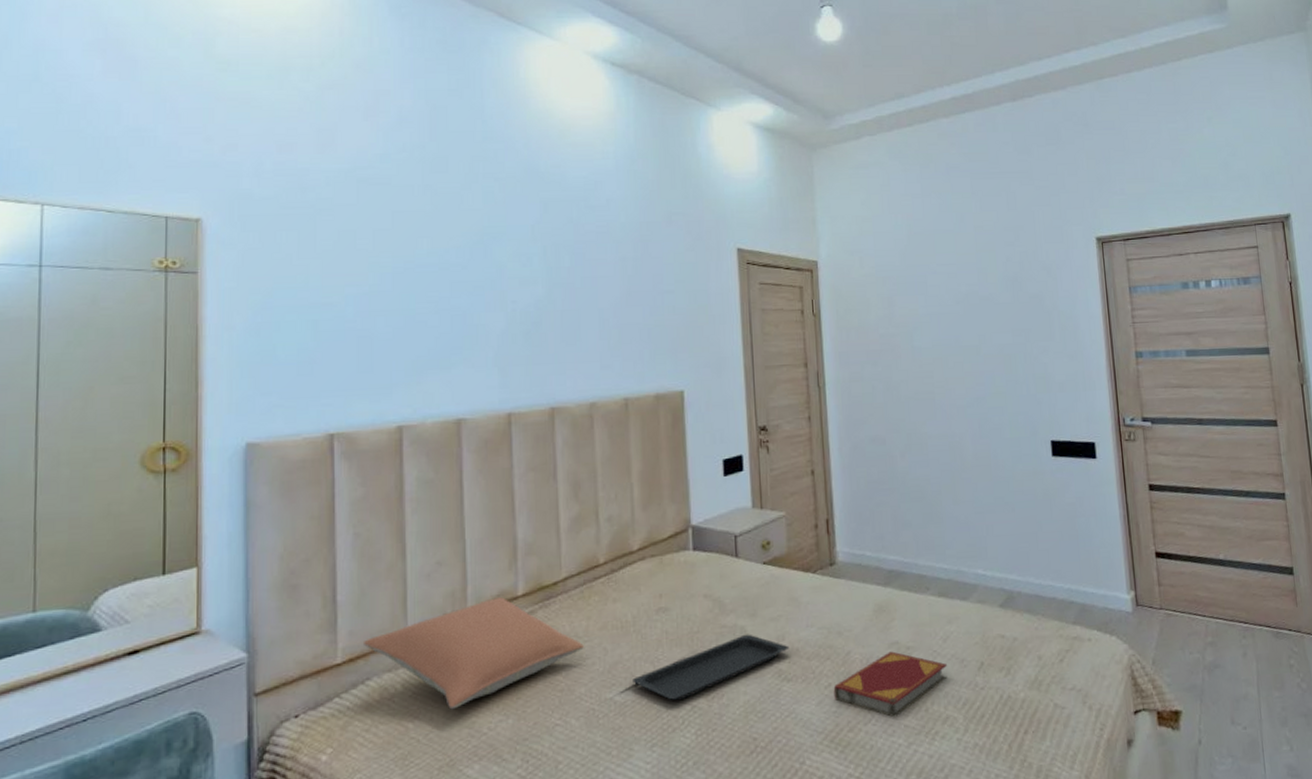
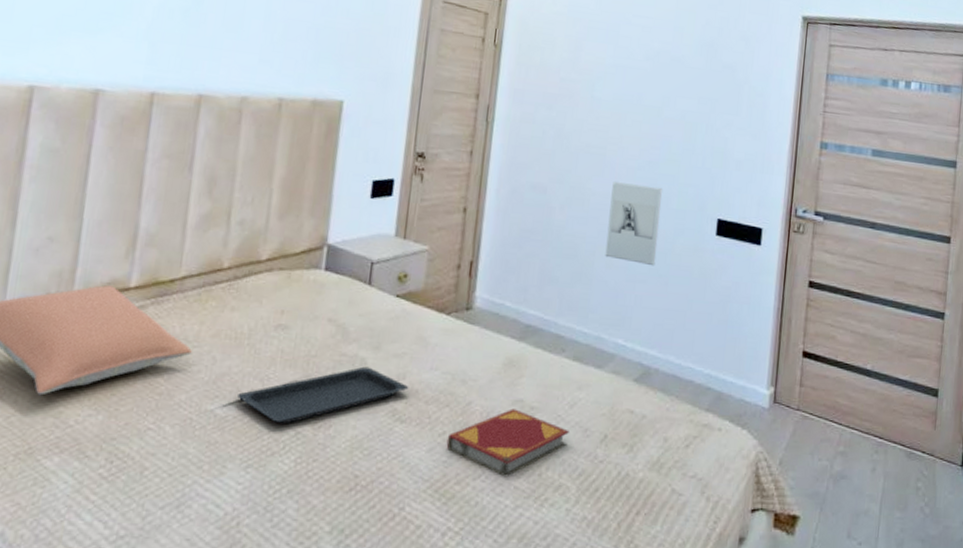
wall sculpture: none [946,420,1000,496] -> present [605,181,663,266]

